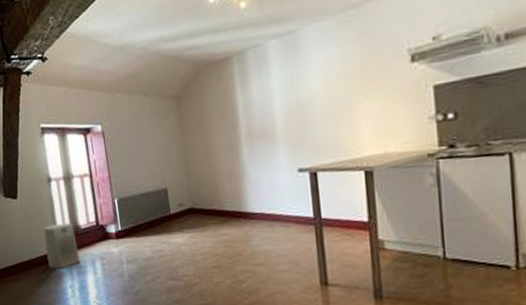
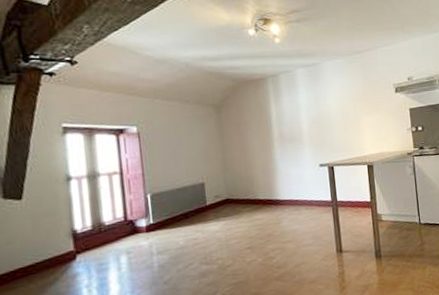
air purifier: present [43,222,80,269] -> none [55,220,102,271]

